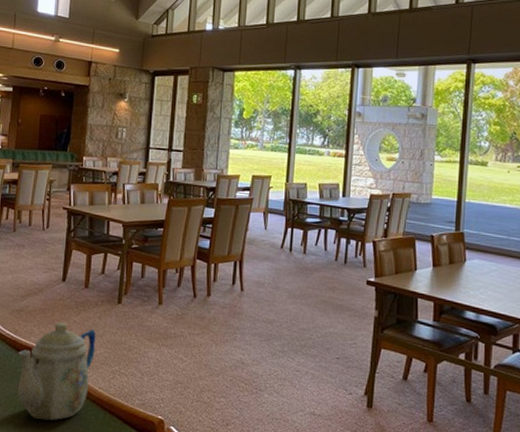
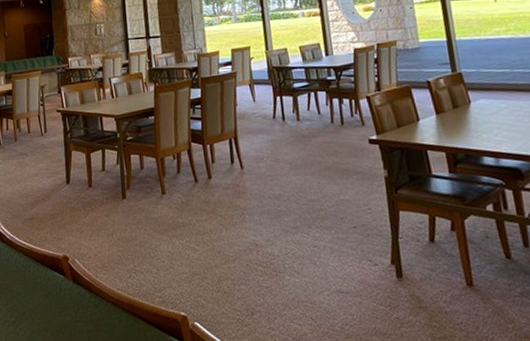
teapot: present [17,322,96,421] -> none [35,226,108,330]

